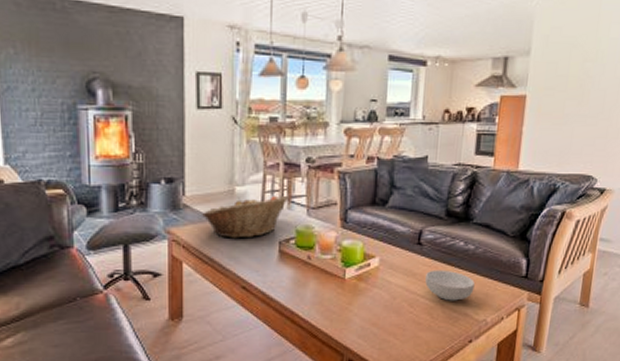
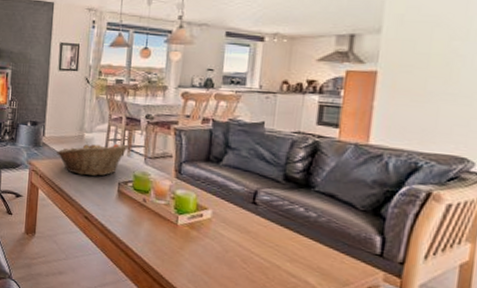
cereal bowl: present [425,269,475,301] -> none [260,230,317,267]

